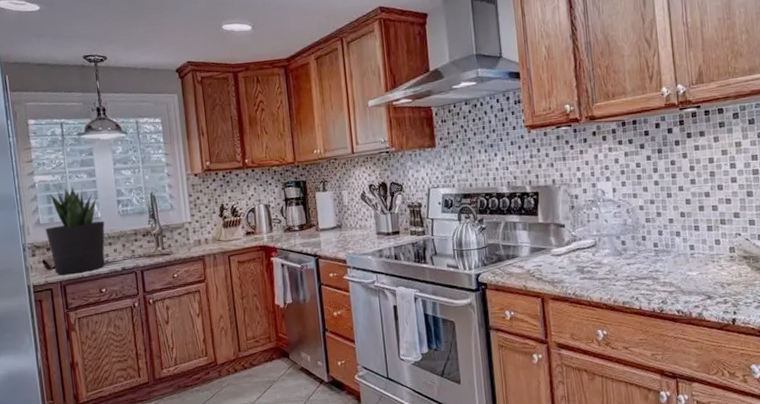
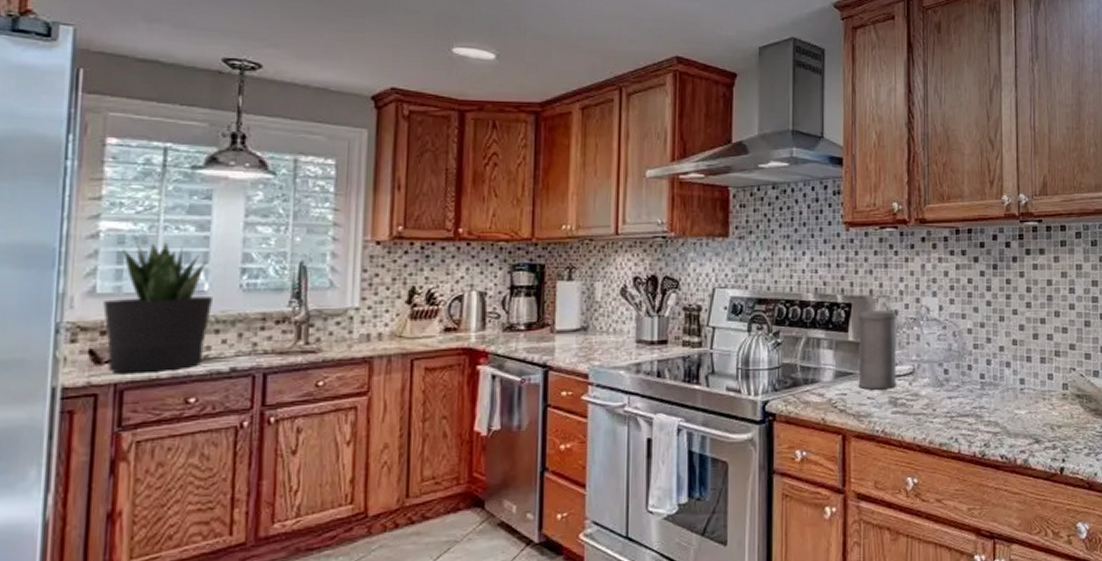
canister: none [545,195,583,261] -> present [858,309,897,390]

